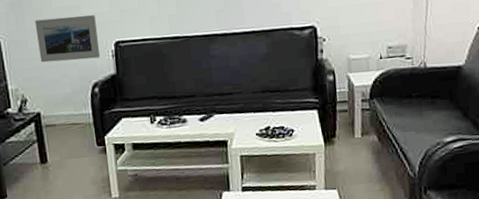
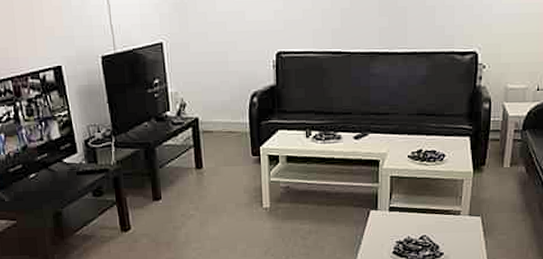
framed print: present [34,15,100,63] -> none [198,22,260,68]

